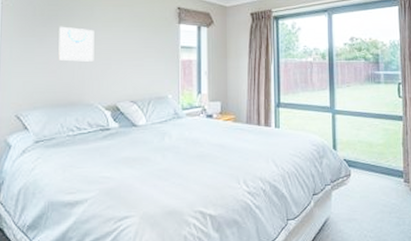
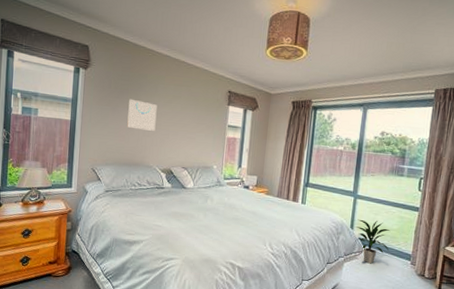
indoor plant: none [337,137,379,188] -> present [354,219,390,264]

